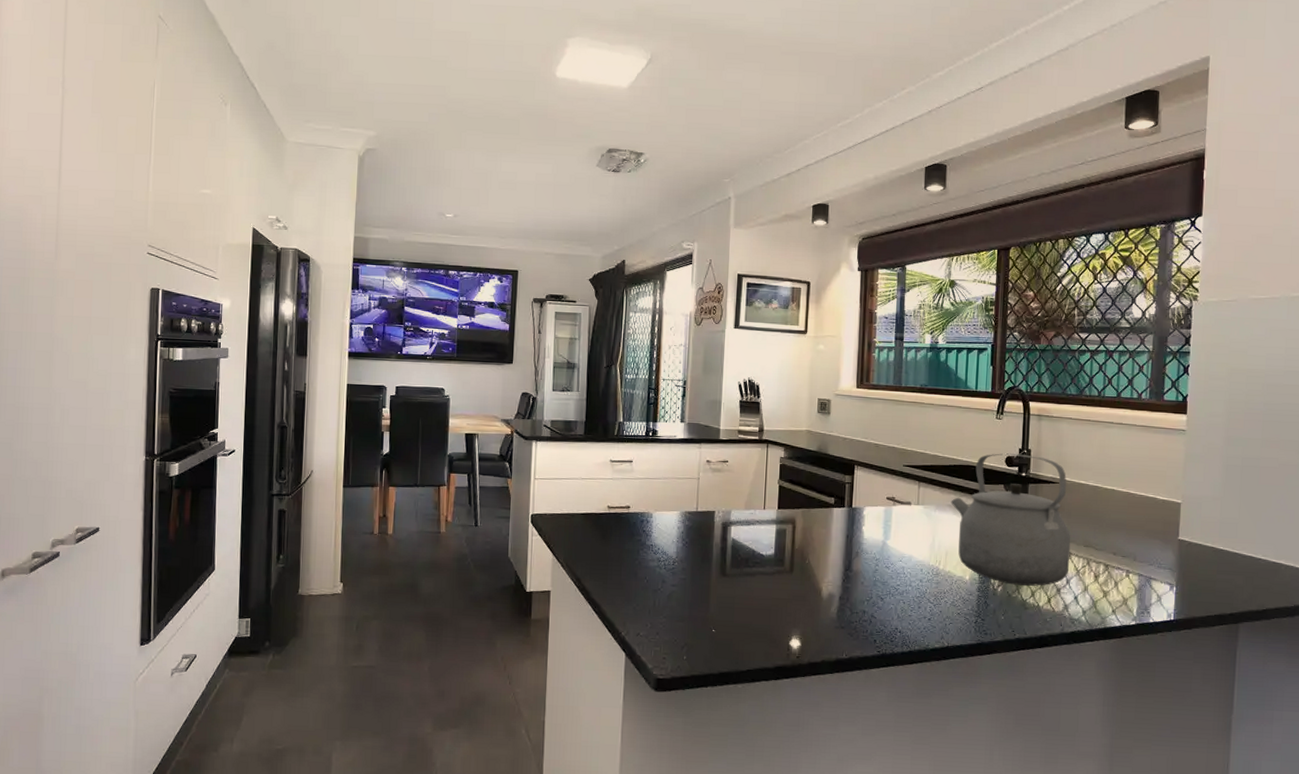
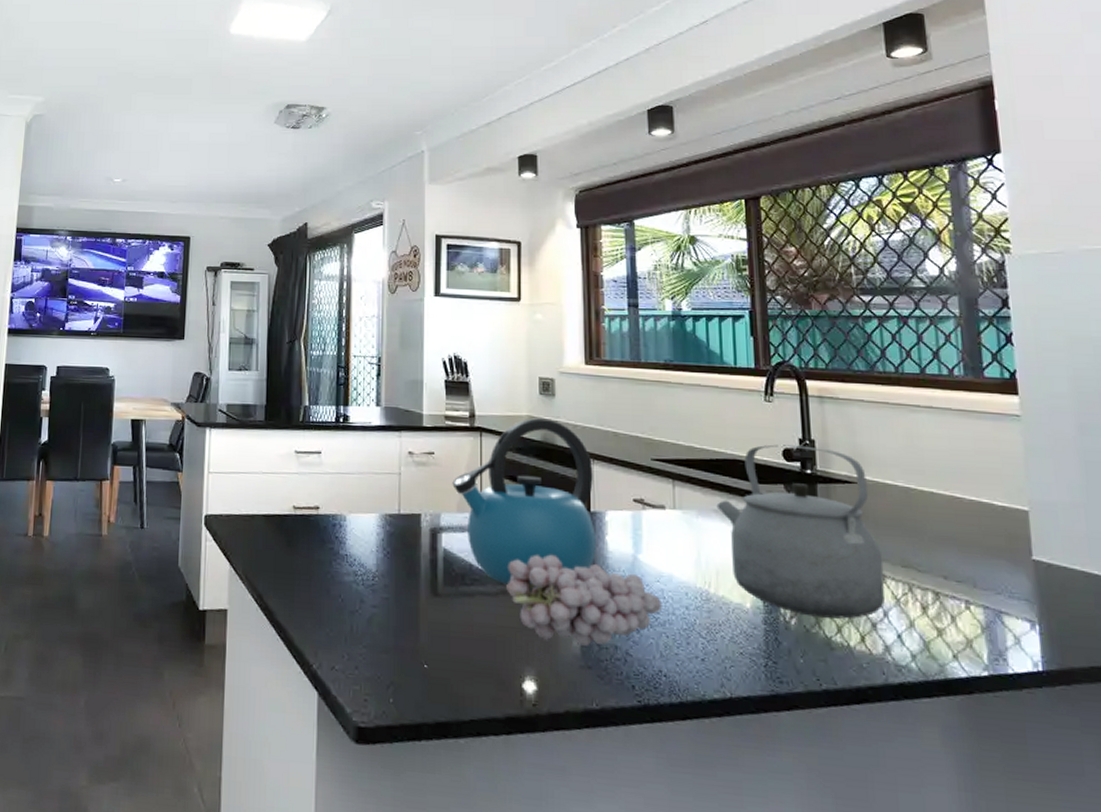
kettle: none [742,432,857,569] -> present [452,418,596,590]
fruit: none [781,541,902,612] -> present [506,554,662,646]

